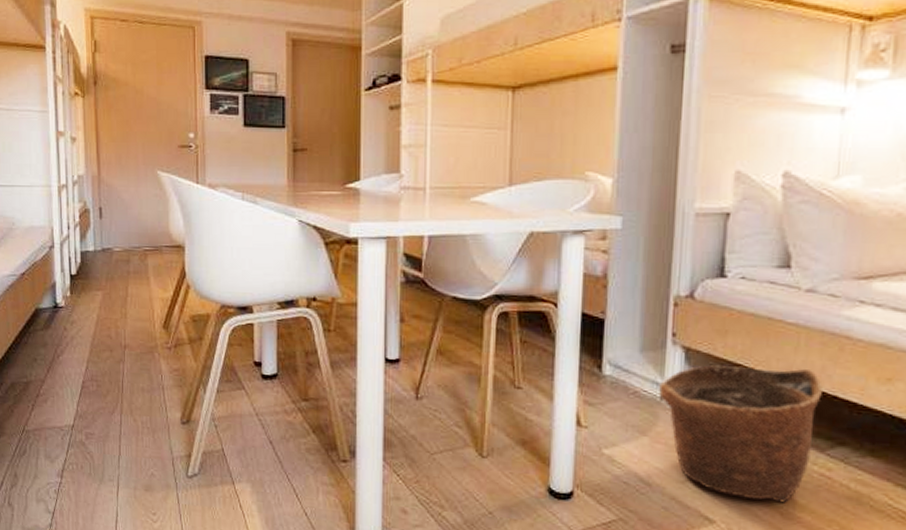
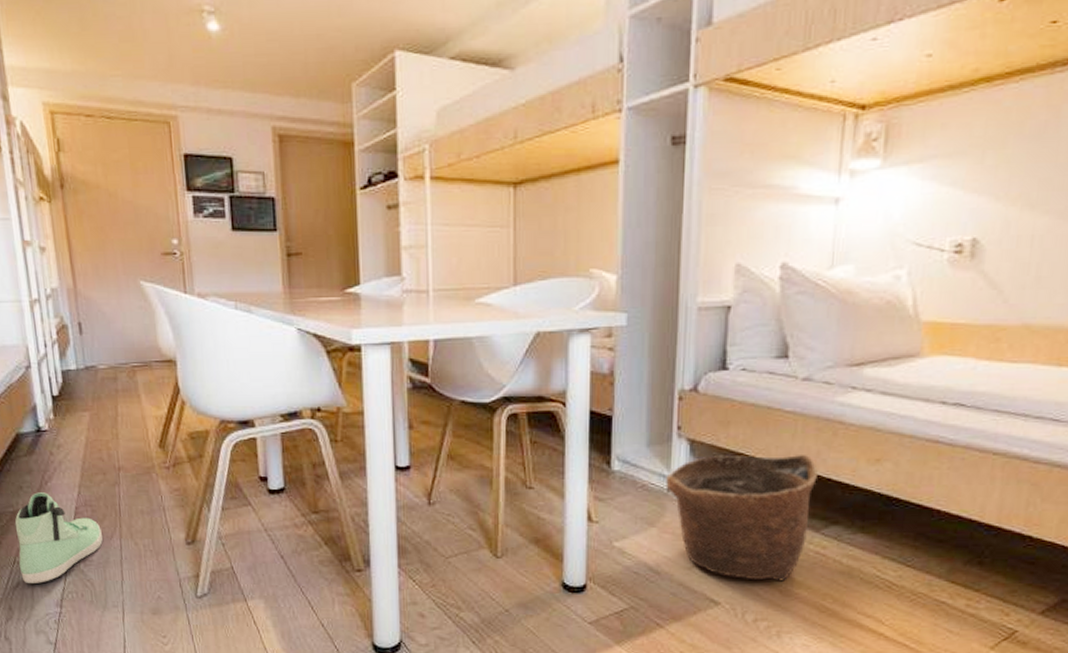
sneaker: none [27,365,104,453] -> present [15,492,103,583]

